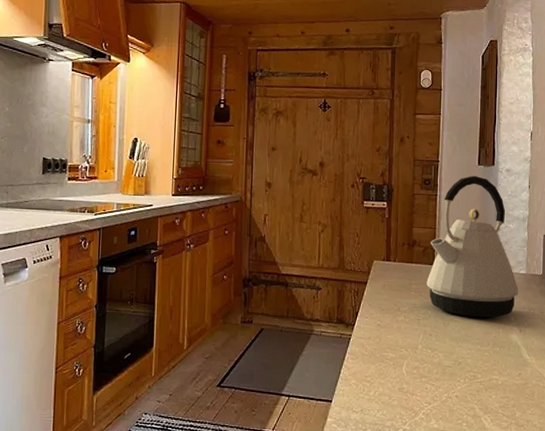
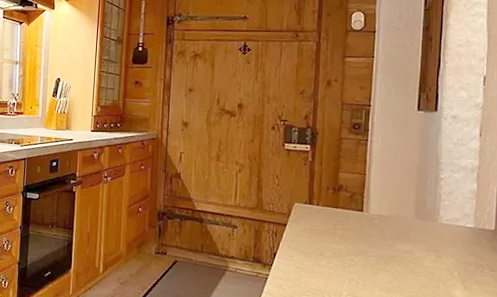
kettle: present [426,176,518,318] -> none [353,121,464,272]

